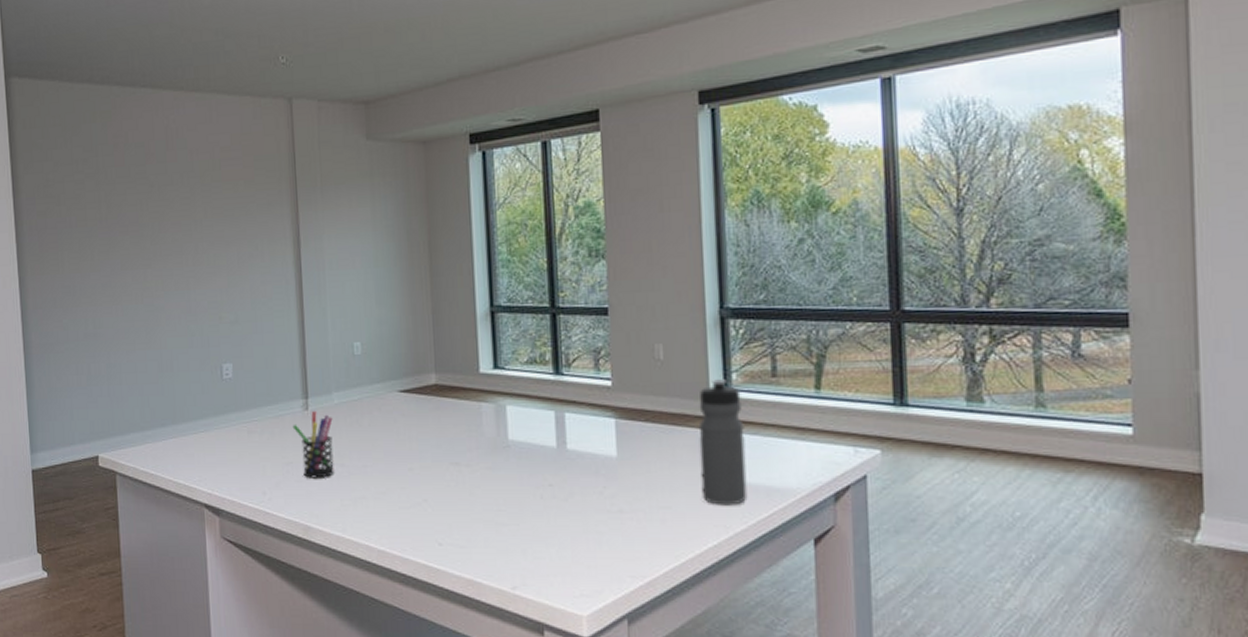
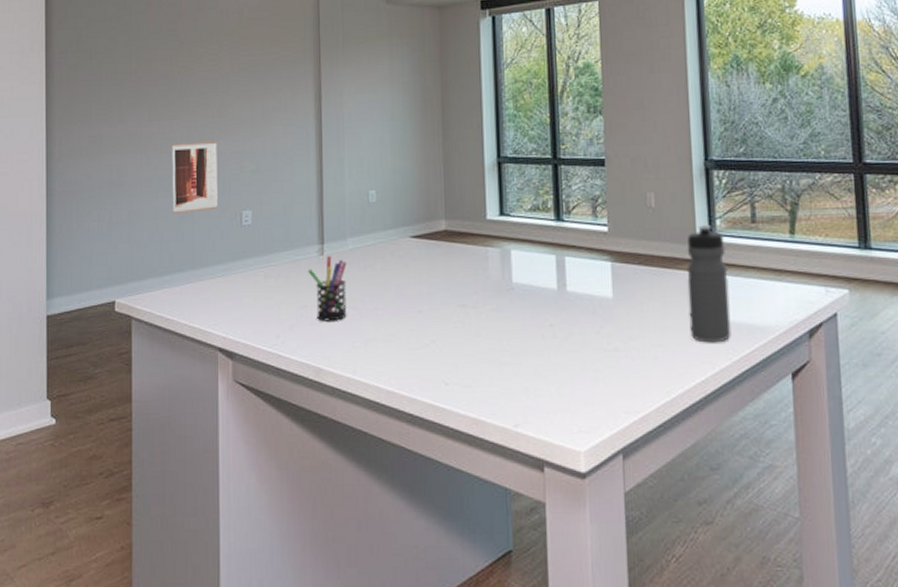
wall art: none [147,290,197,367] -> present [172,141,218,214]

